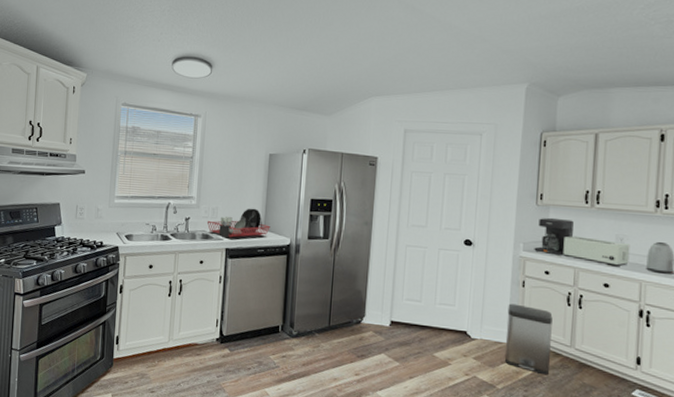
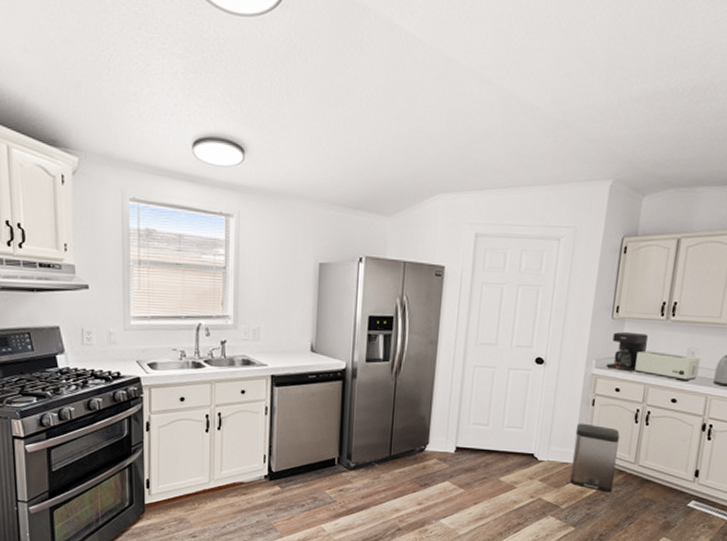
dish rack: present [207,208,270,240] -> none [247,328,323,366]

